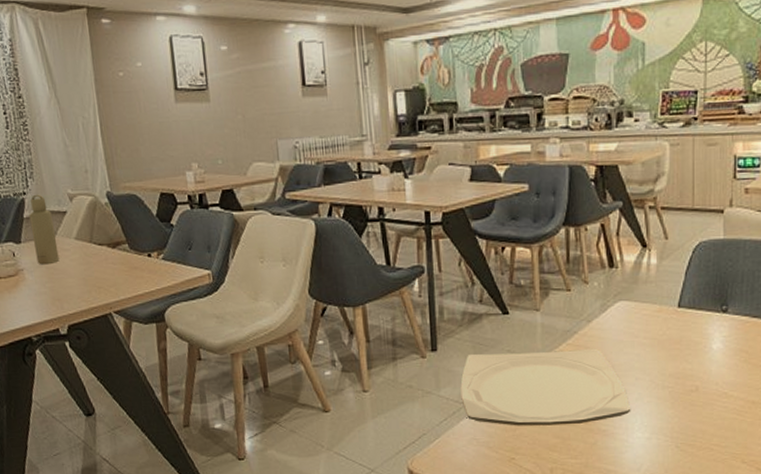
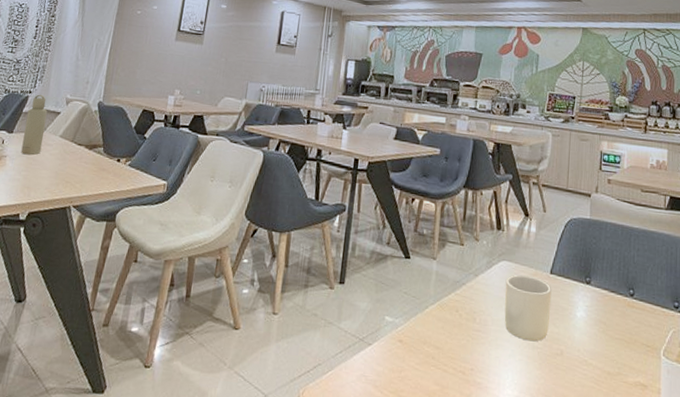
plate: present [460,348,631,426] -> none [358,291,504,374]
mug: none [625,313,681,382] -> present [504,274,552,342]

